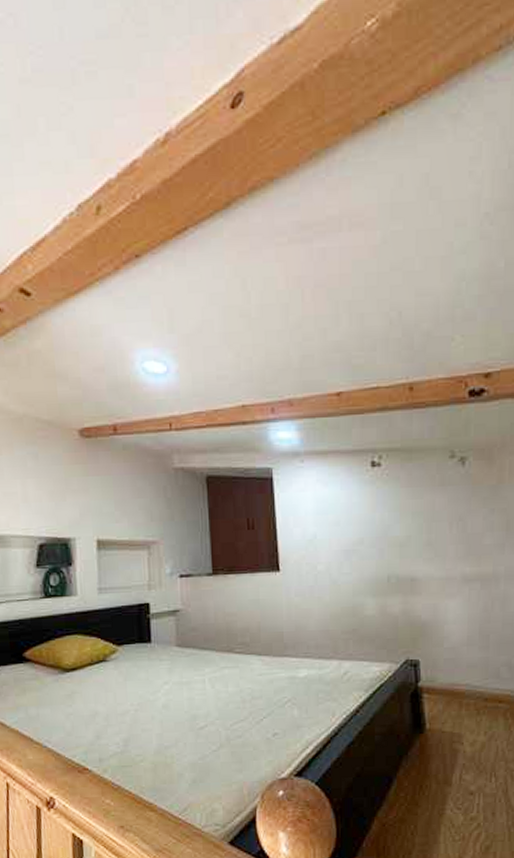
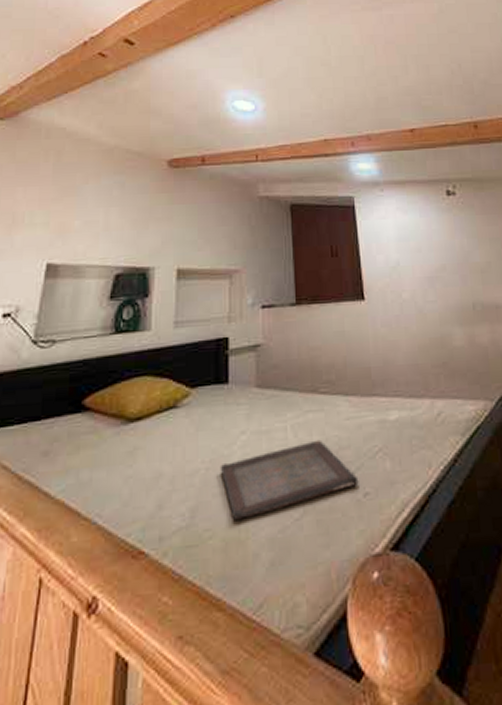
serving tray: none [147,691,269,749] -> present [220,439,359,520]

